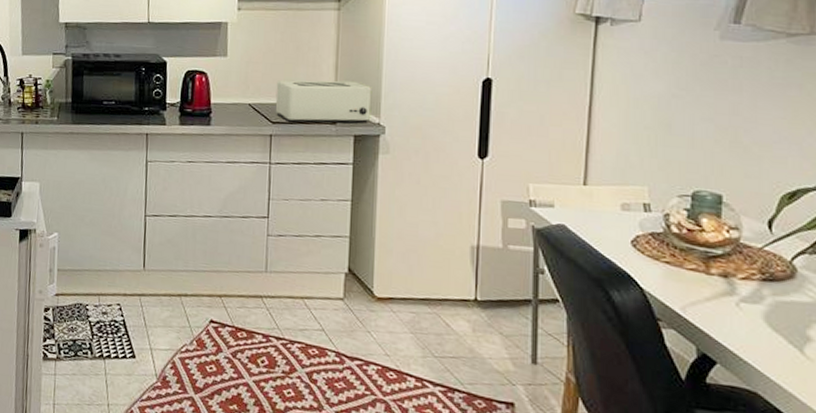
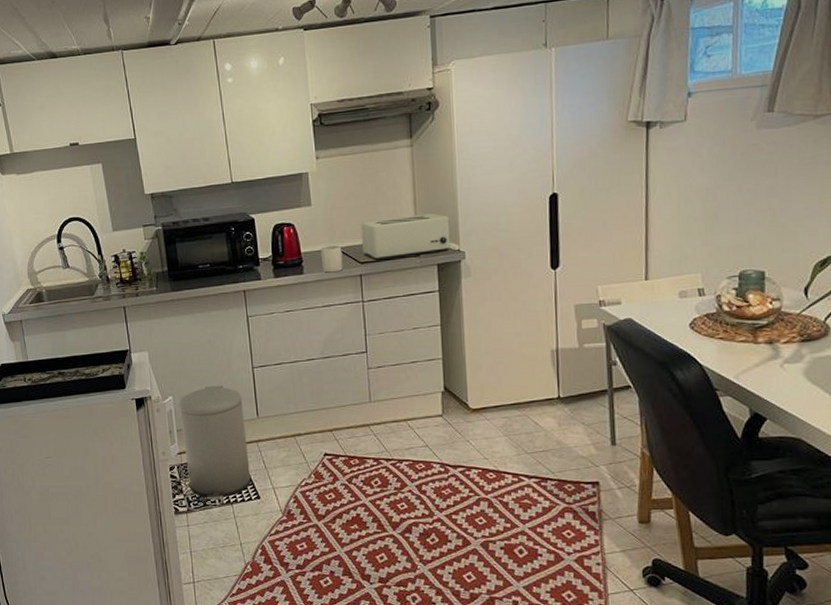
pedal bin: none [62,228,130,352] -> present [179,386,252,500]
mug: none [230,100,254,129] -> present [320,245,343,273]

